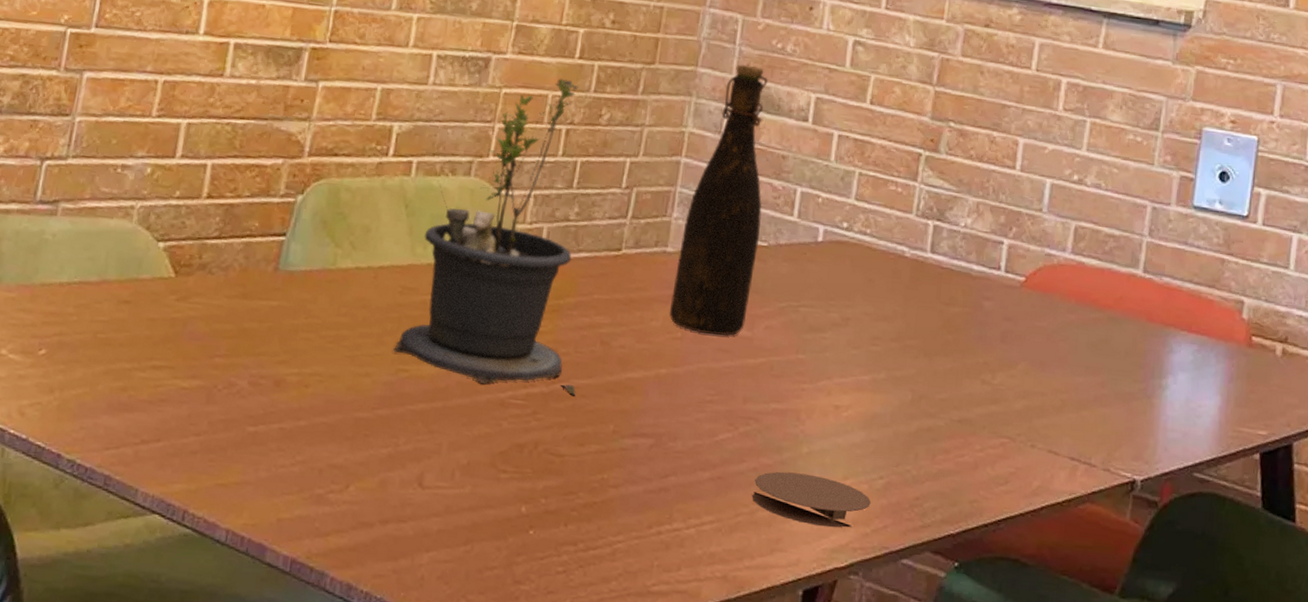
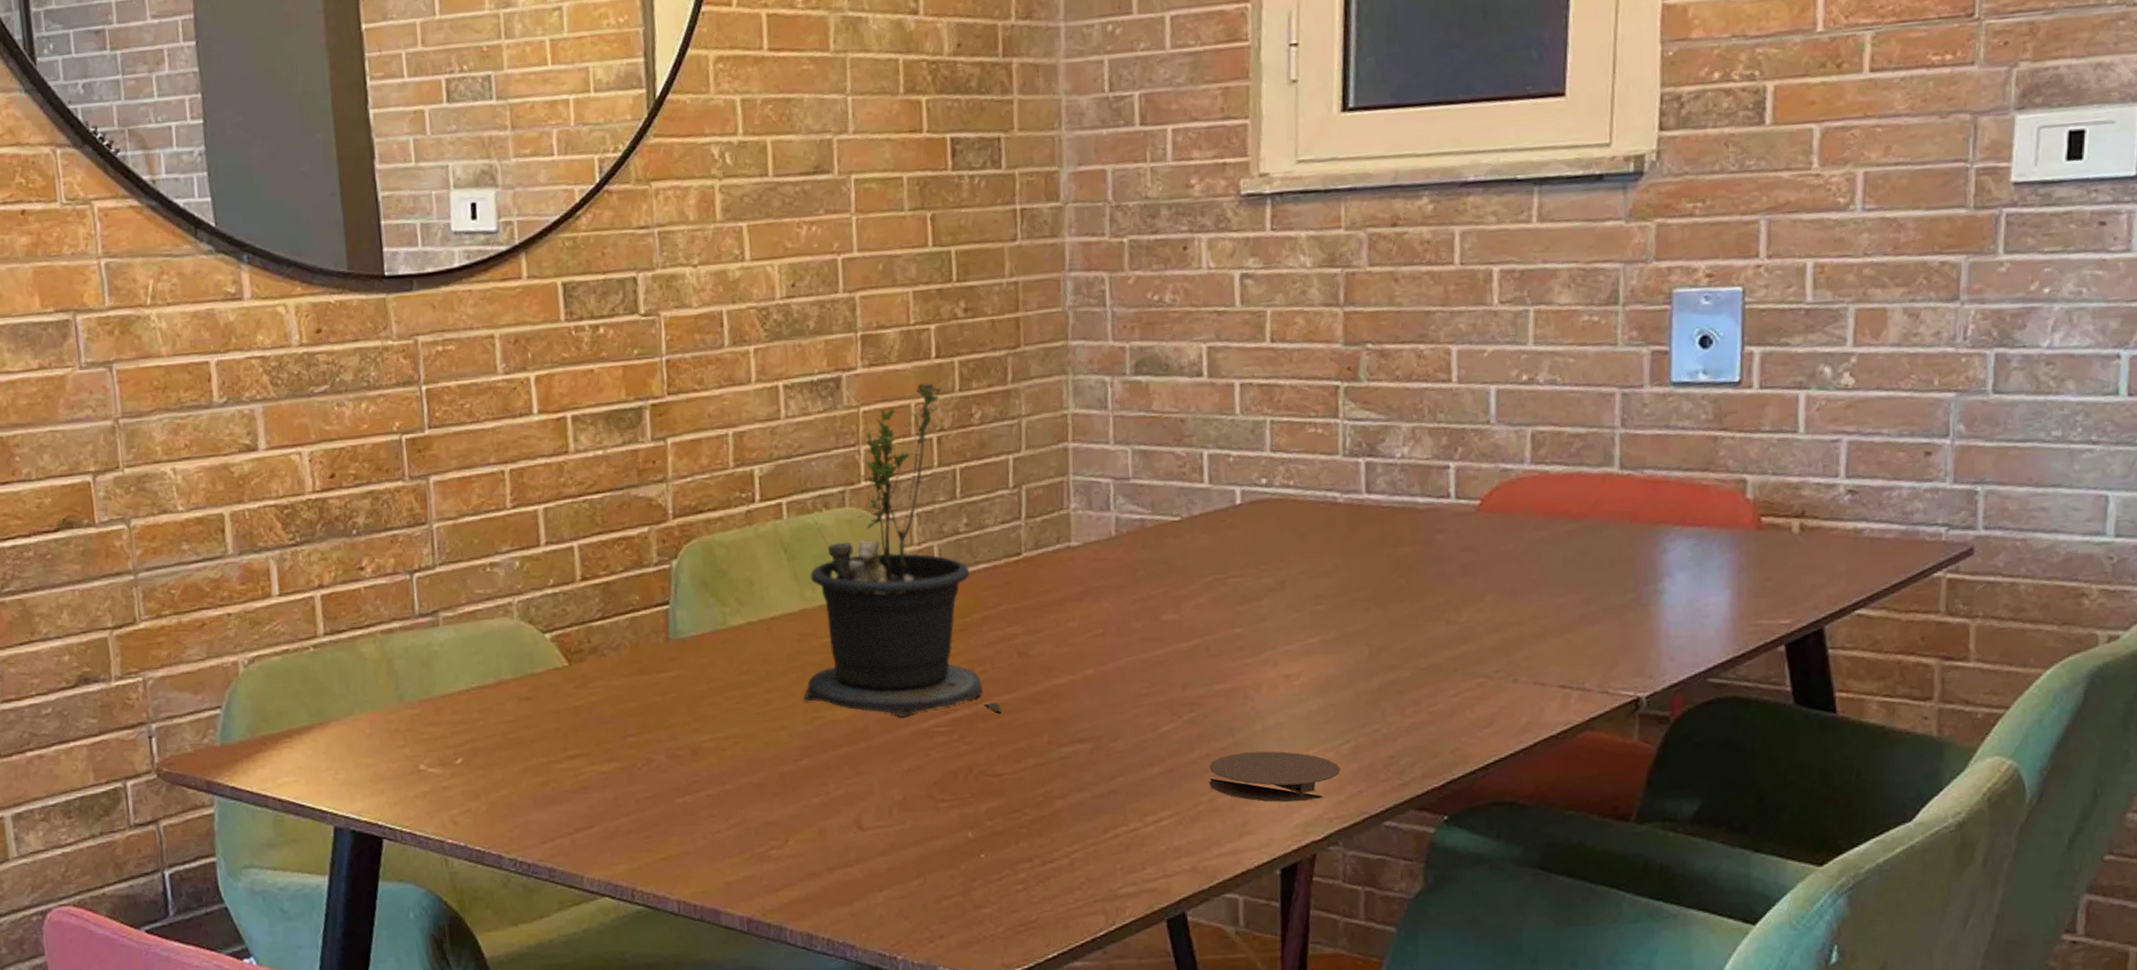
bottle: present [669,64,769,336] -> none [1084,326,1171,626]

